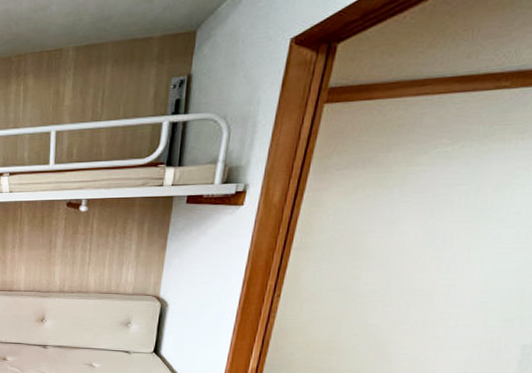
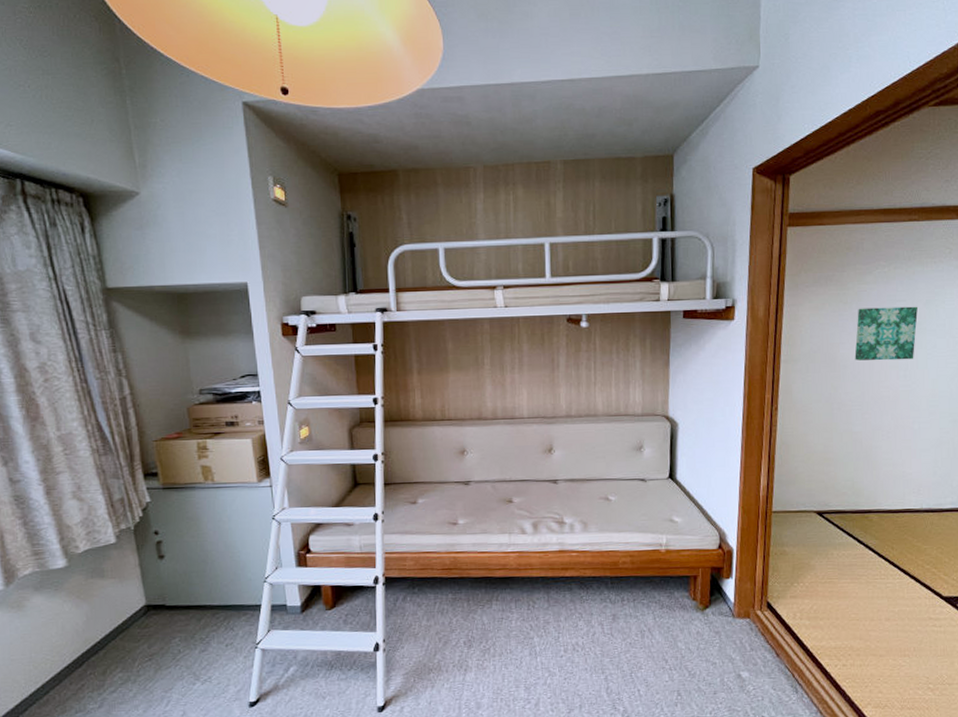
wall art: none [385,191,484,251] -> present [854,306,918,361]

